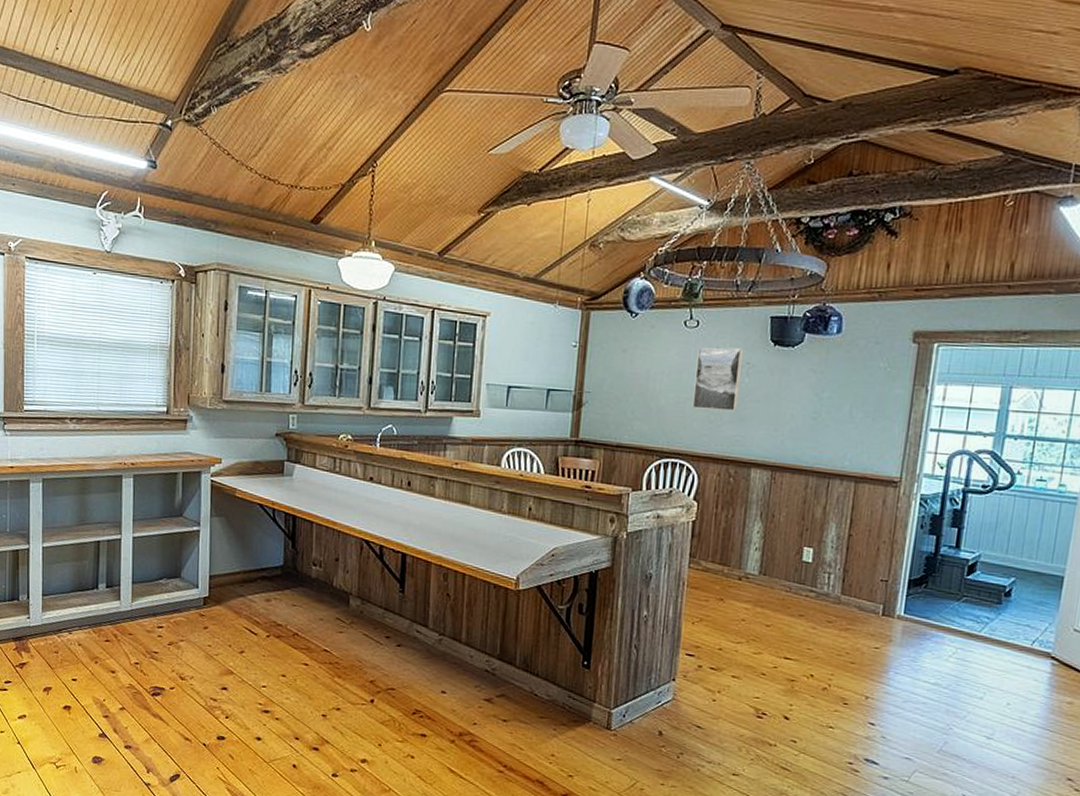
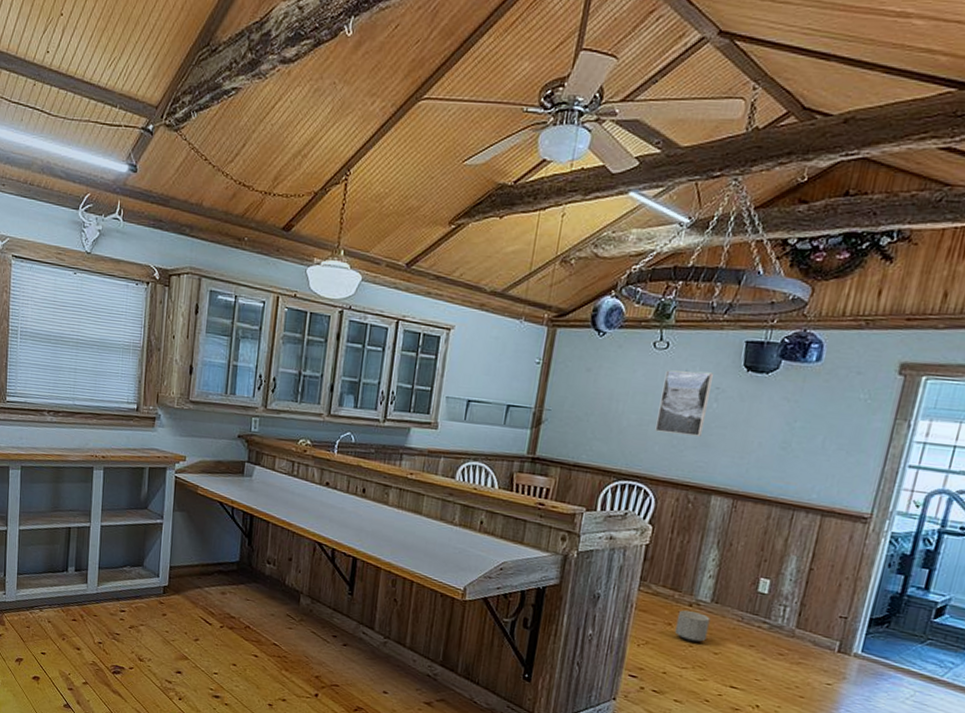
planter: none [726,584,760,616] -> present [674,610,710,643]

